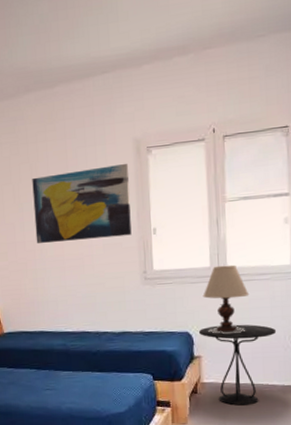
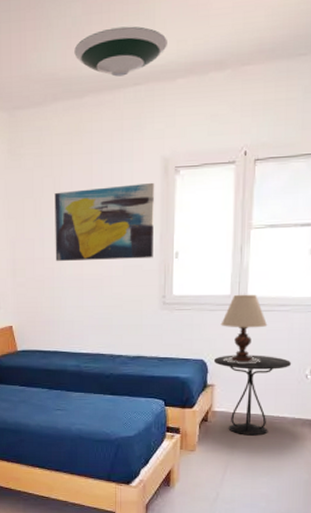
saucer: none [43,19,131,67] -> present [74,26,167,77]

